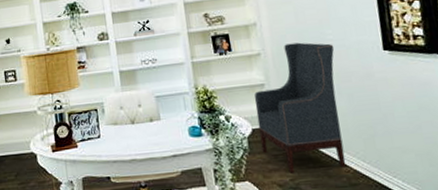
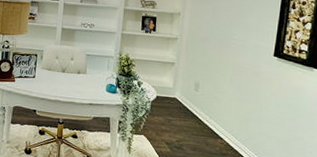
armchair: present [254,42,347,173] -> none [160,35,237,140]

